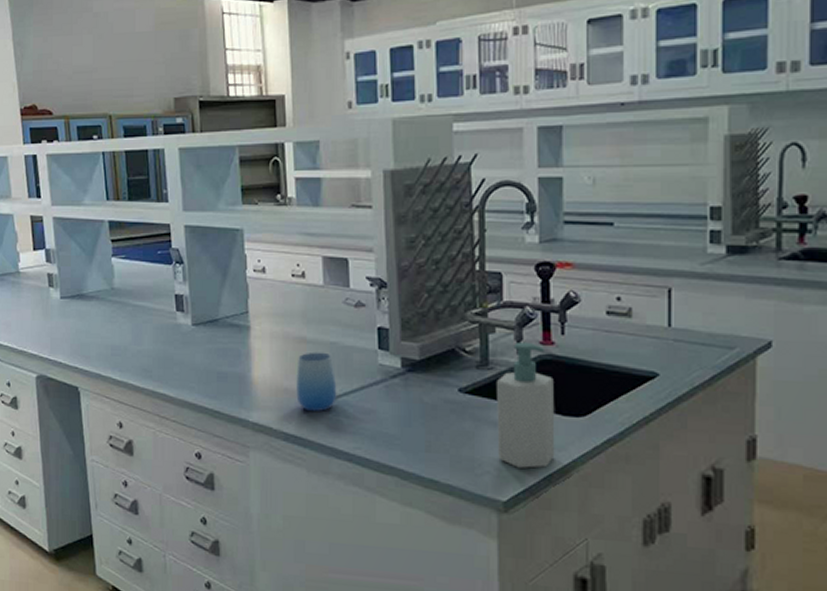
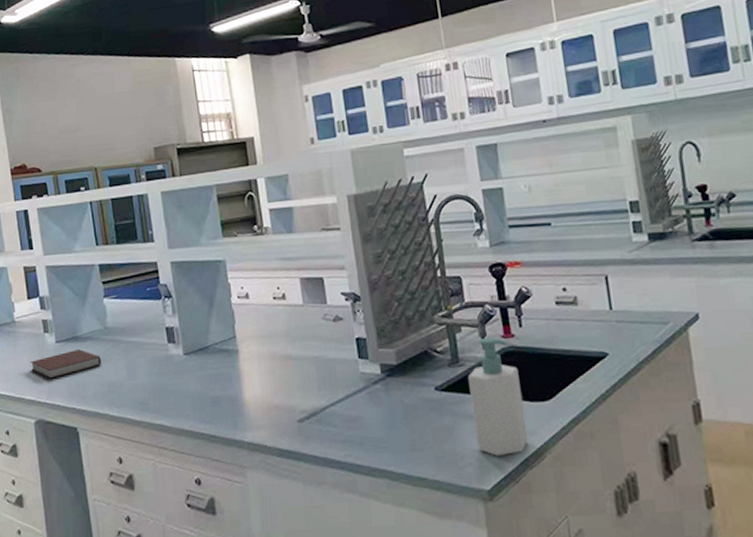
notebook: none [33,308,106,335] -> present [30,349,101,379]
cup: present [296,352,337,411] -> none [284,367,325,425]

